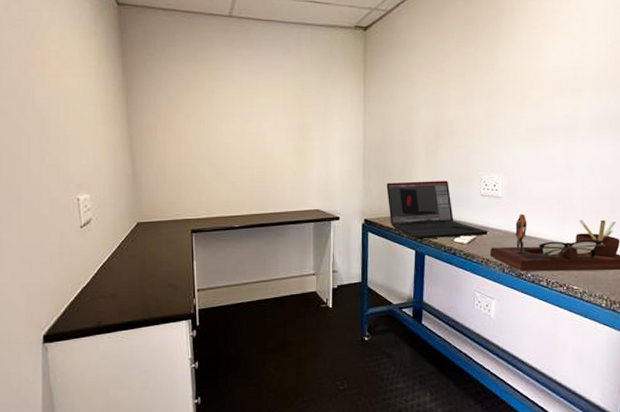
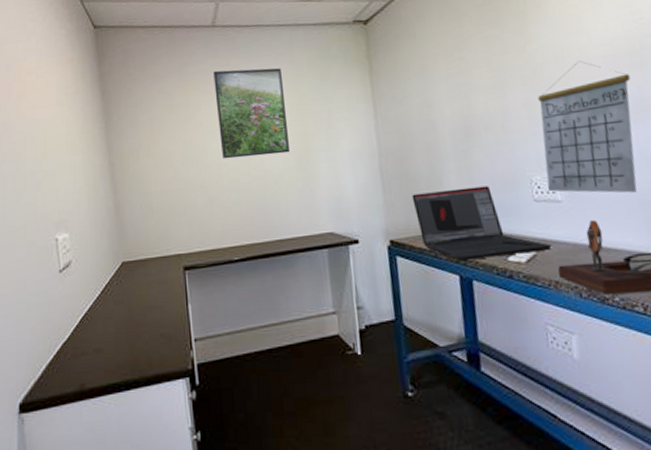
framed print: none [227,58,290,140] -> present [213,68,290,159]
calendar: none [493,83,570,195] -> present [538,60,637,193]

